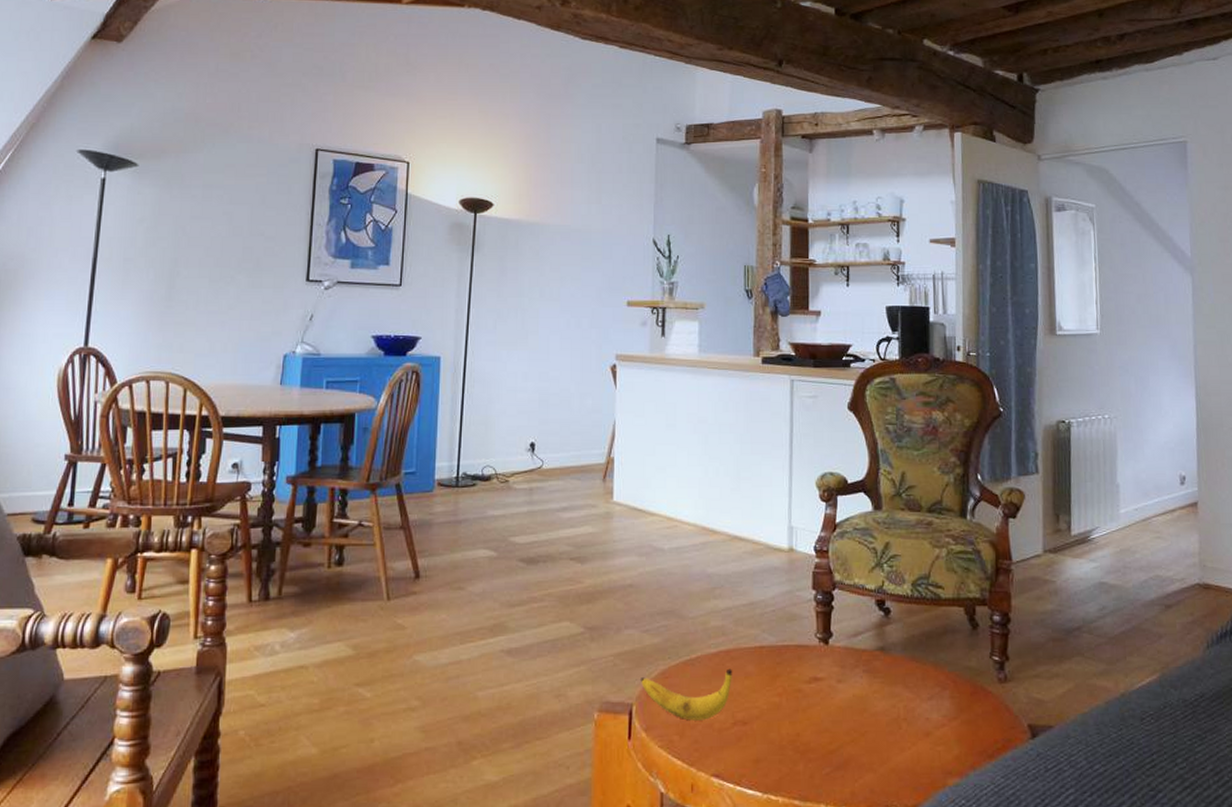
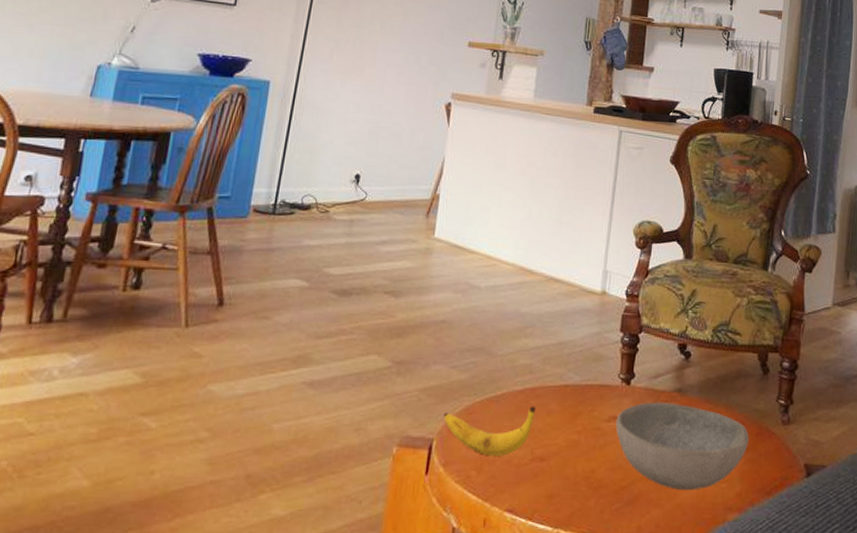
bowl: none [817,661,964,754] -> present [615,402,750,491]

